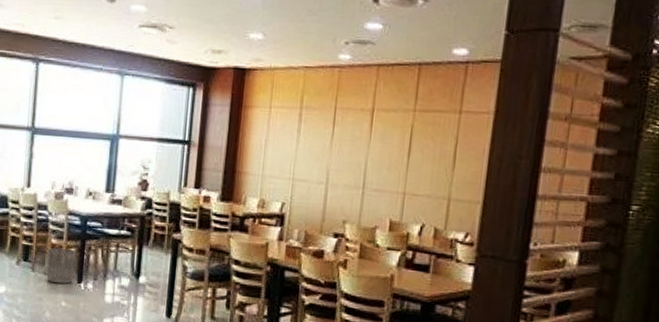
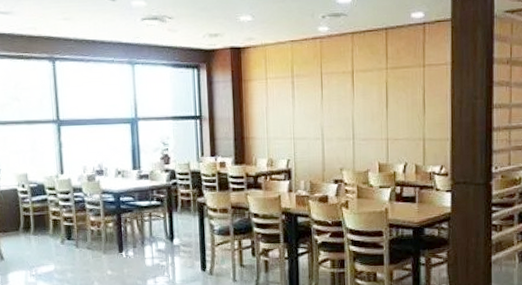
waste bin: present [47,247,76,284] -> none [88,223,115,256]

